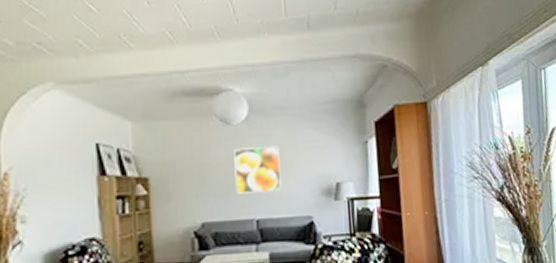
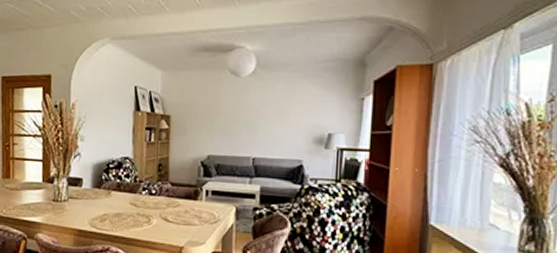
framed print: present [234,145,282,194] -> none [238,96,279,136]

